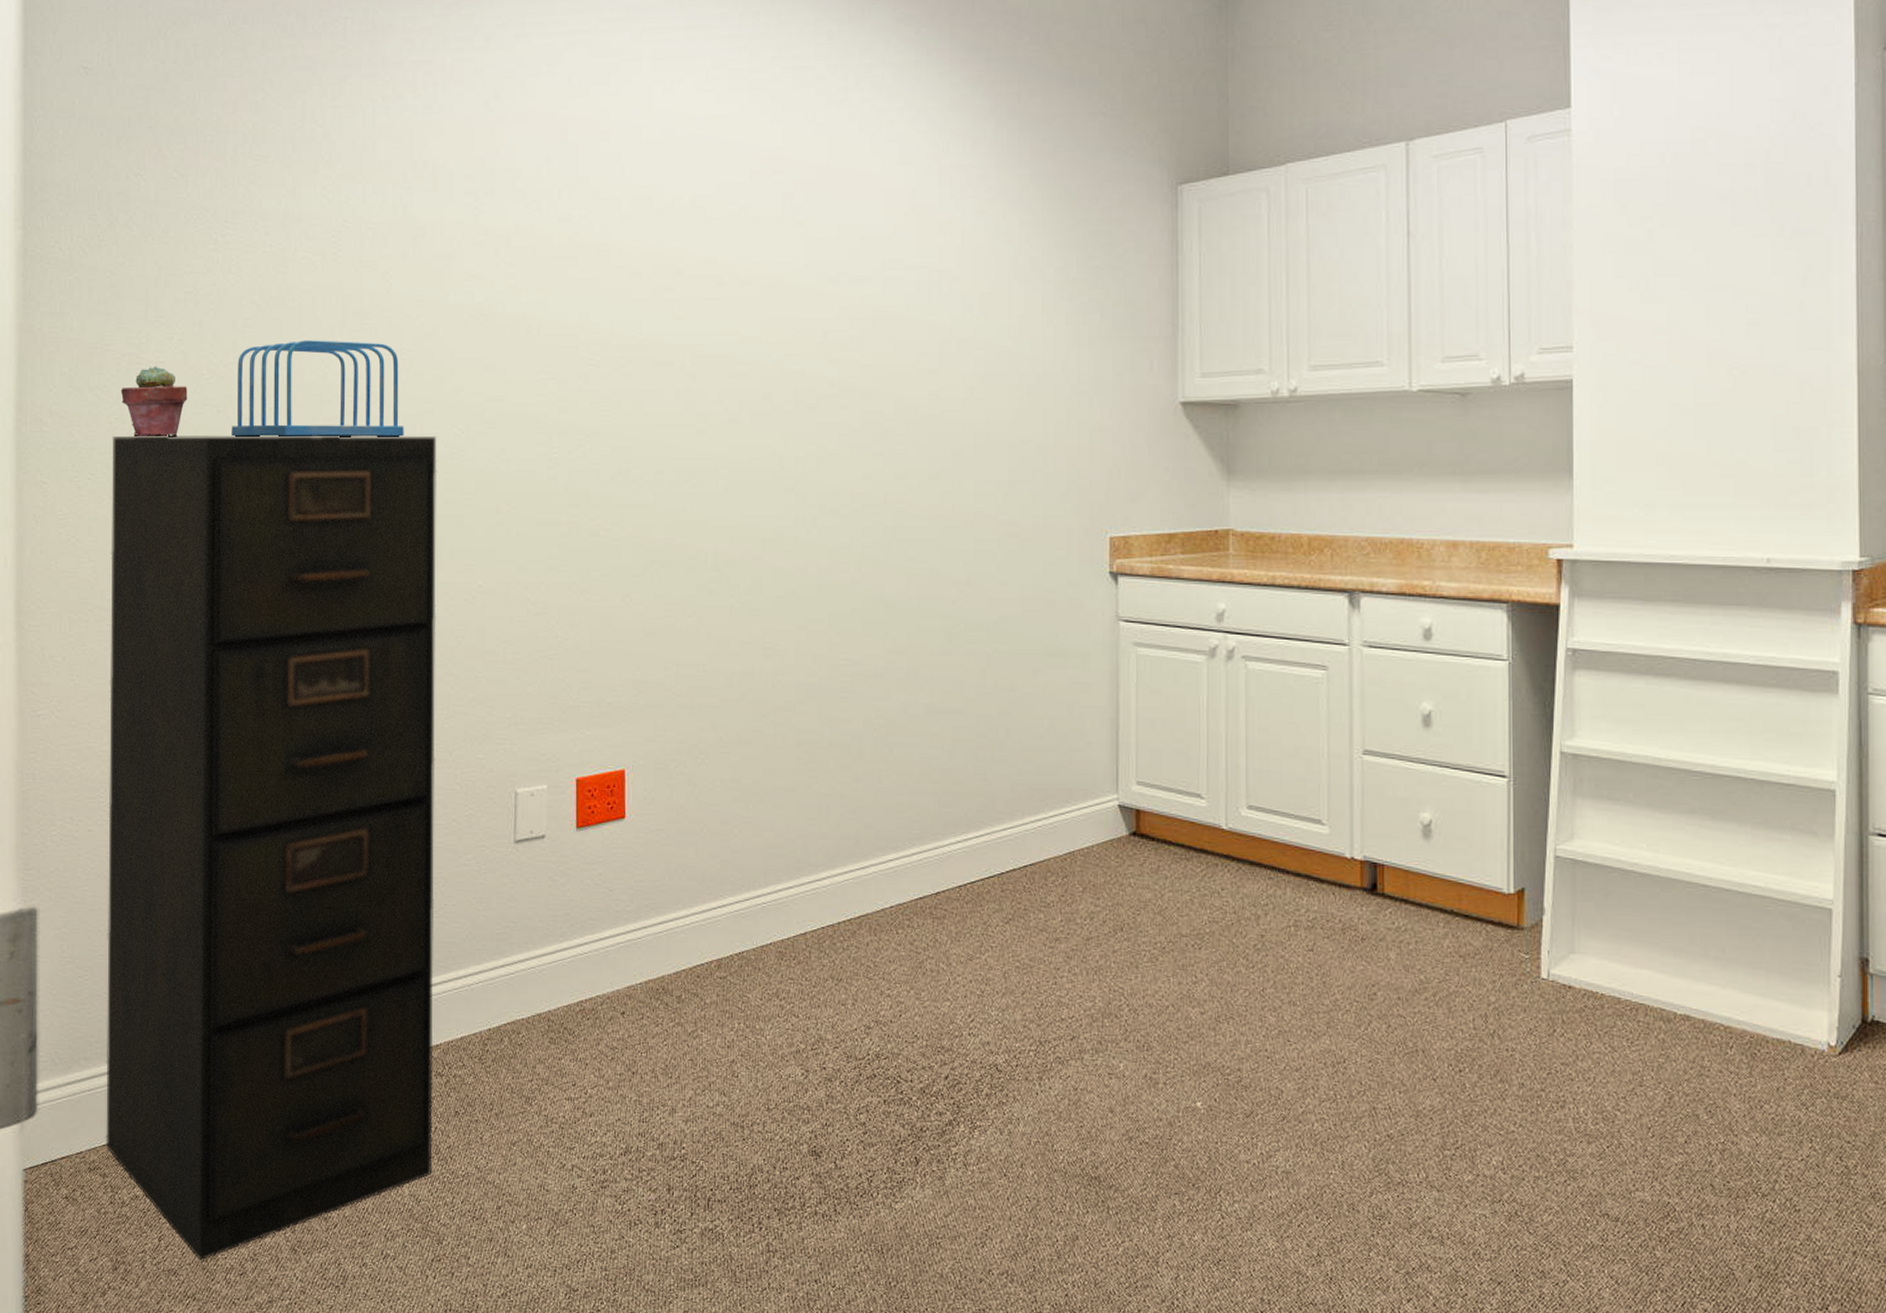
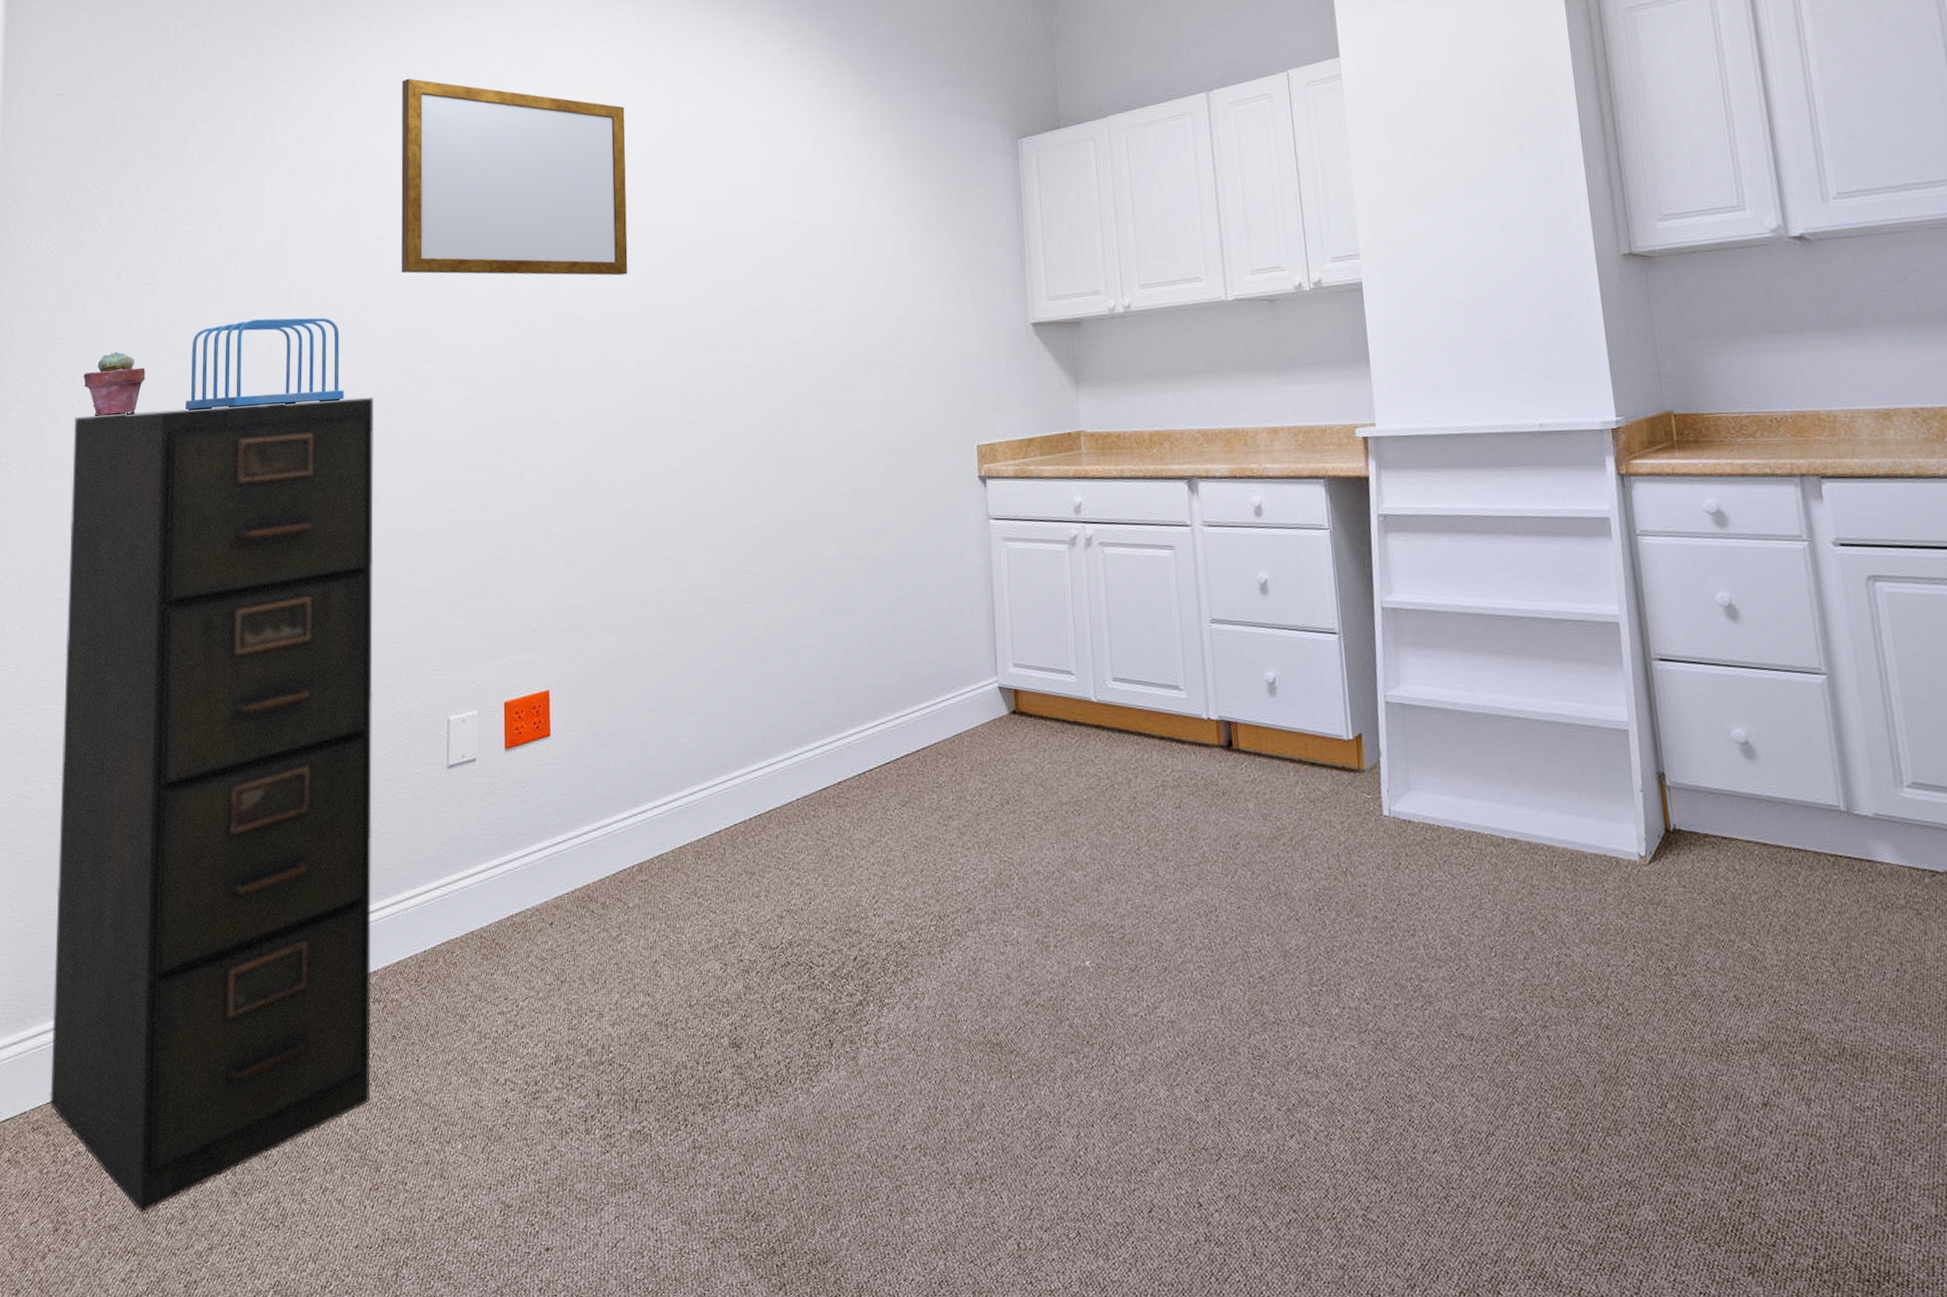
writing board: none [467,71,722,316] -> present [401,78,628,276]

